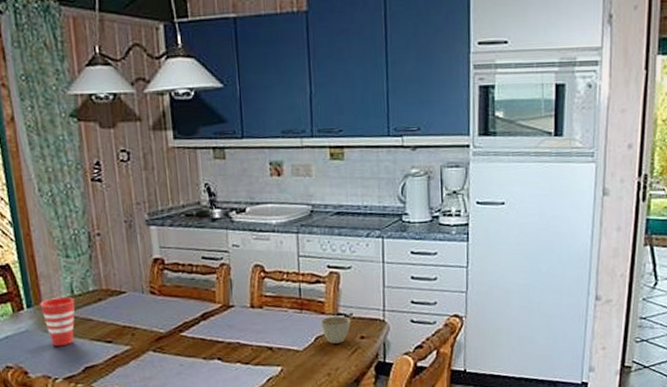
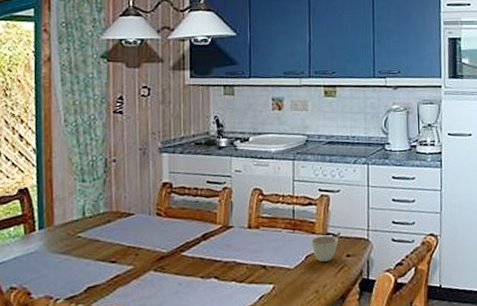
cup: present [40,297,75,347] -> none [52,219,85,267]

